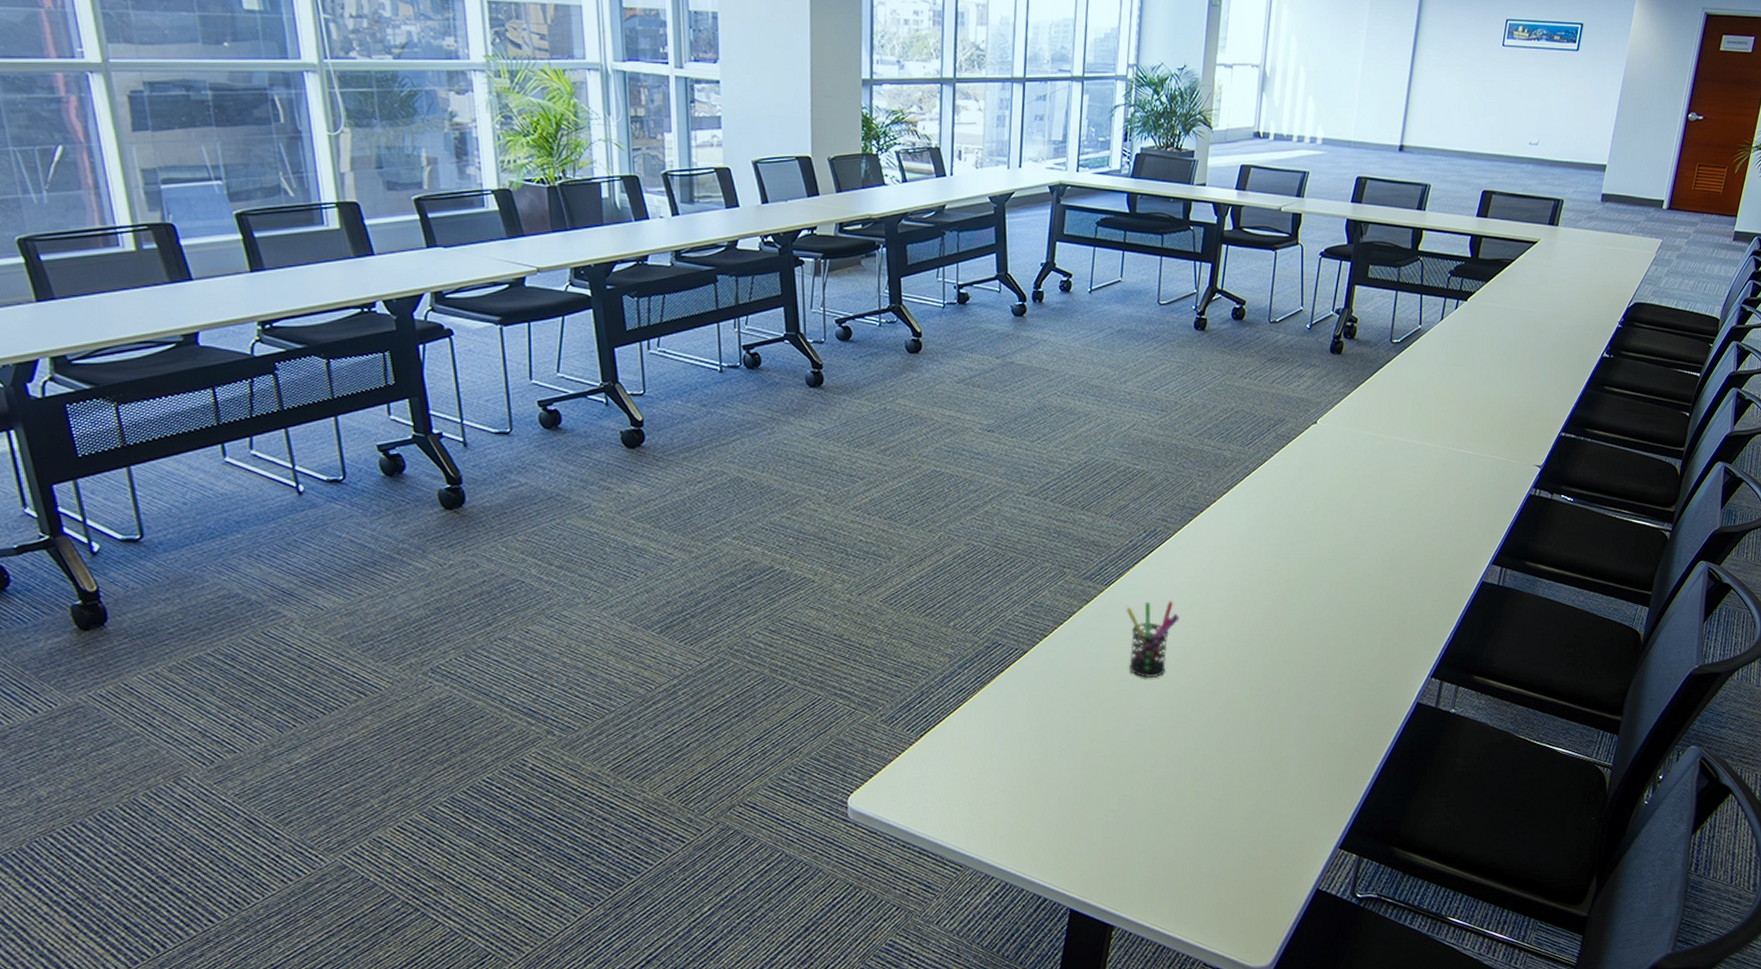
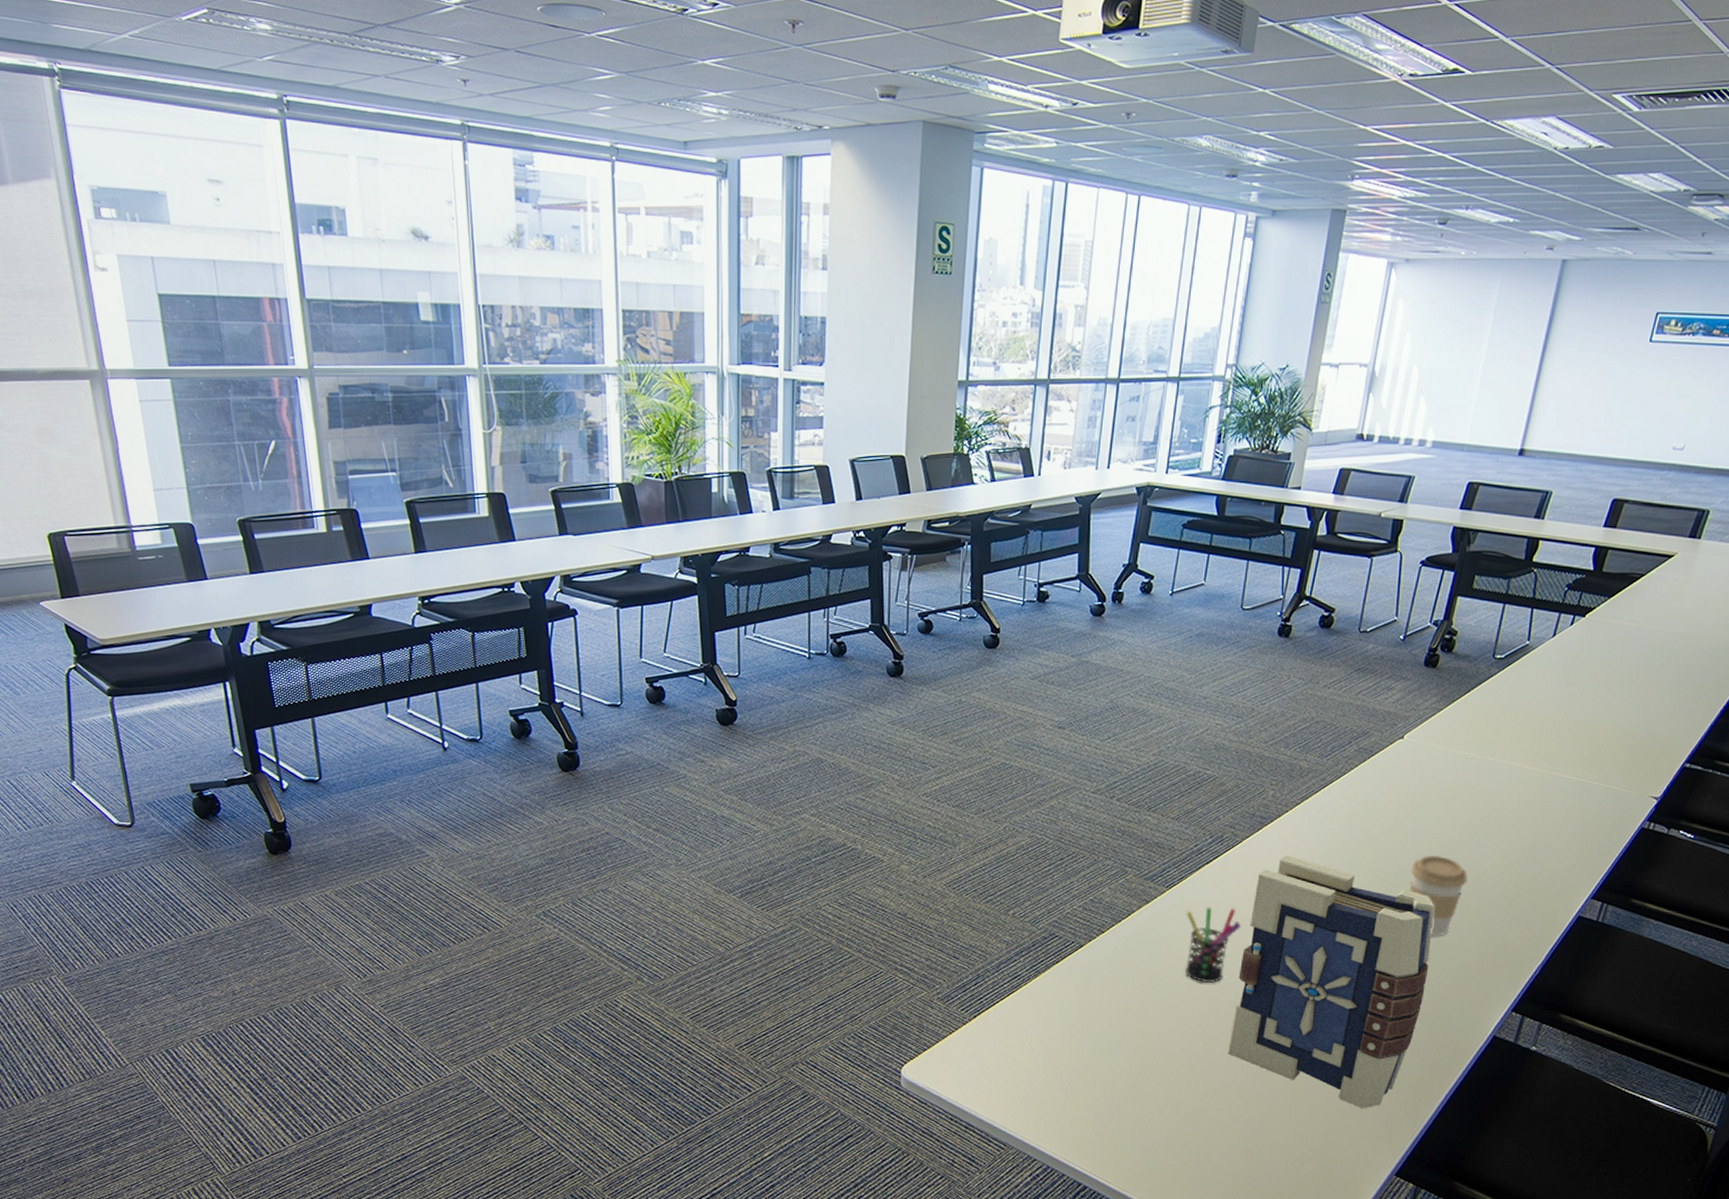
book: none [1175,544,1356,787] -> present [1227,855,1435,1109]
coffee cup: none [1331,534,1383,612] -> present [1409,855,1468,936]

